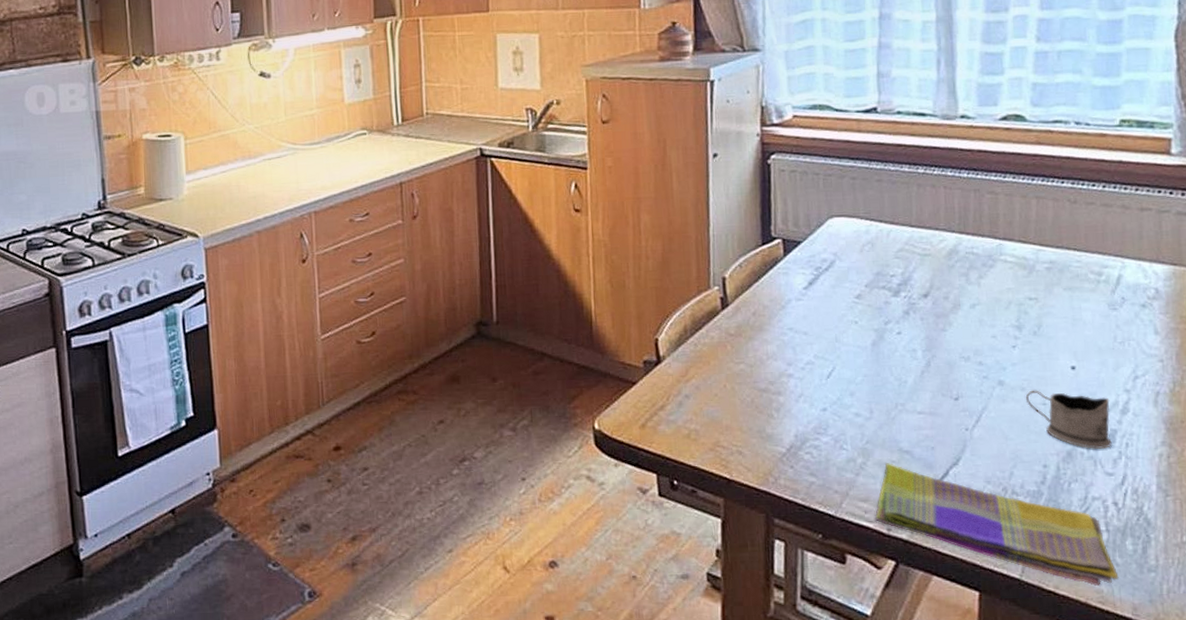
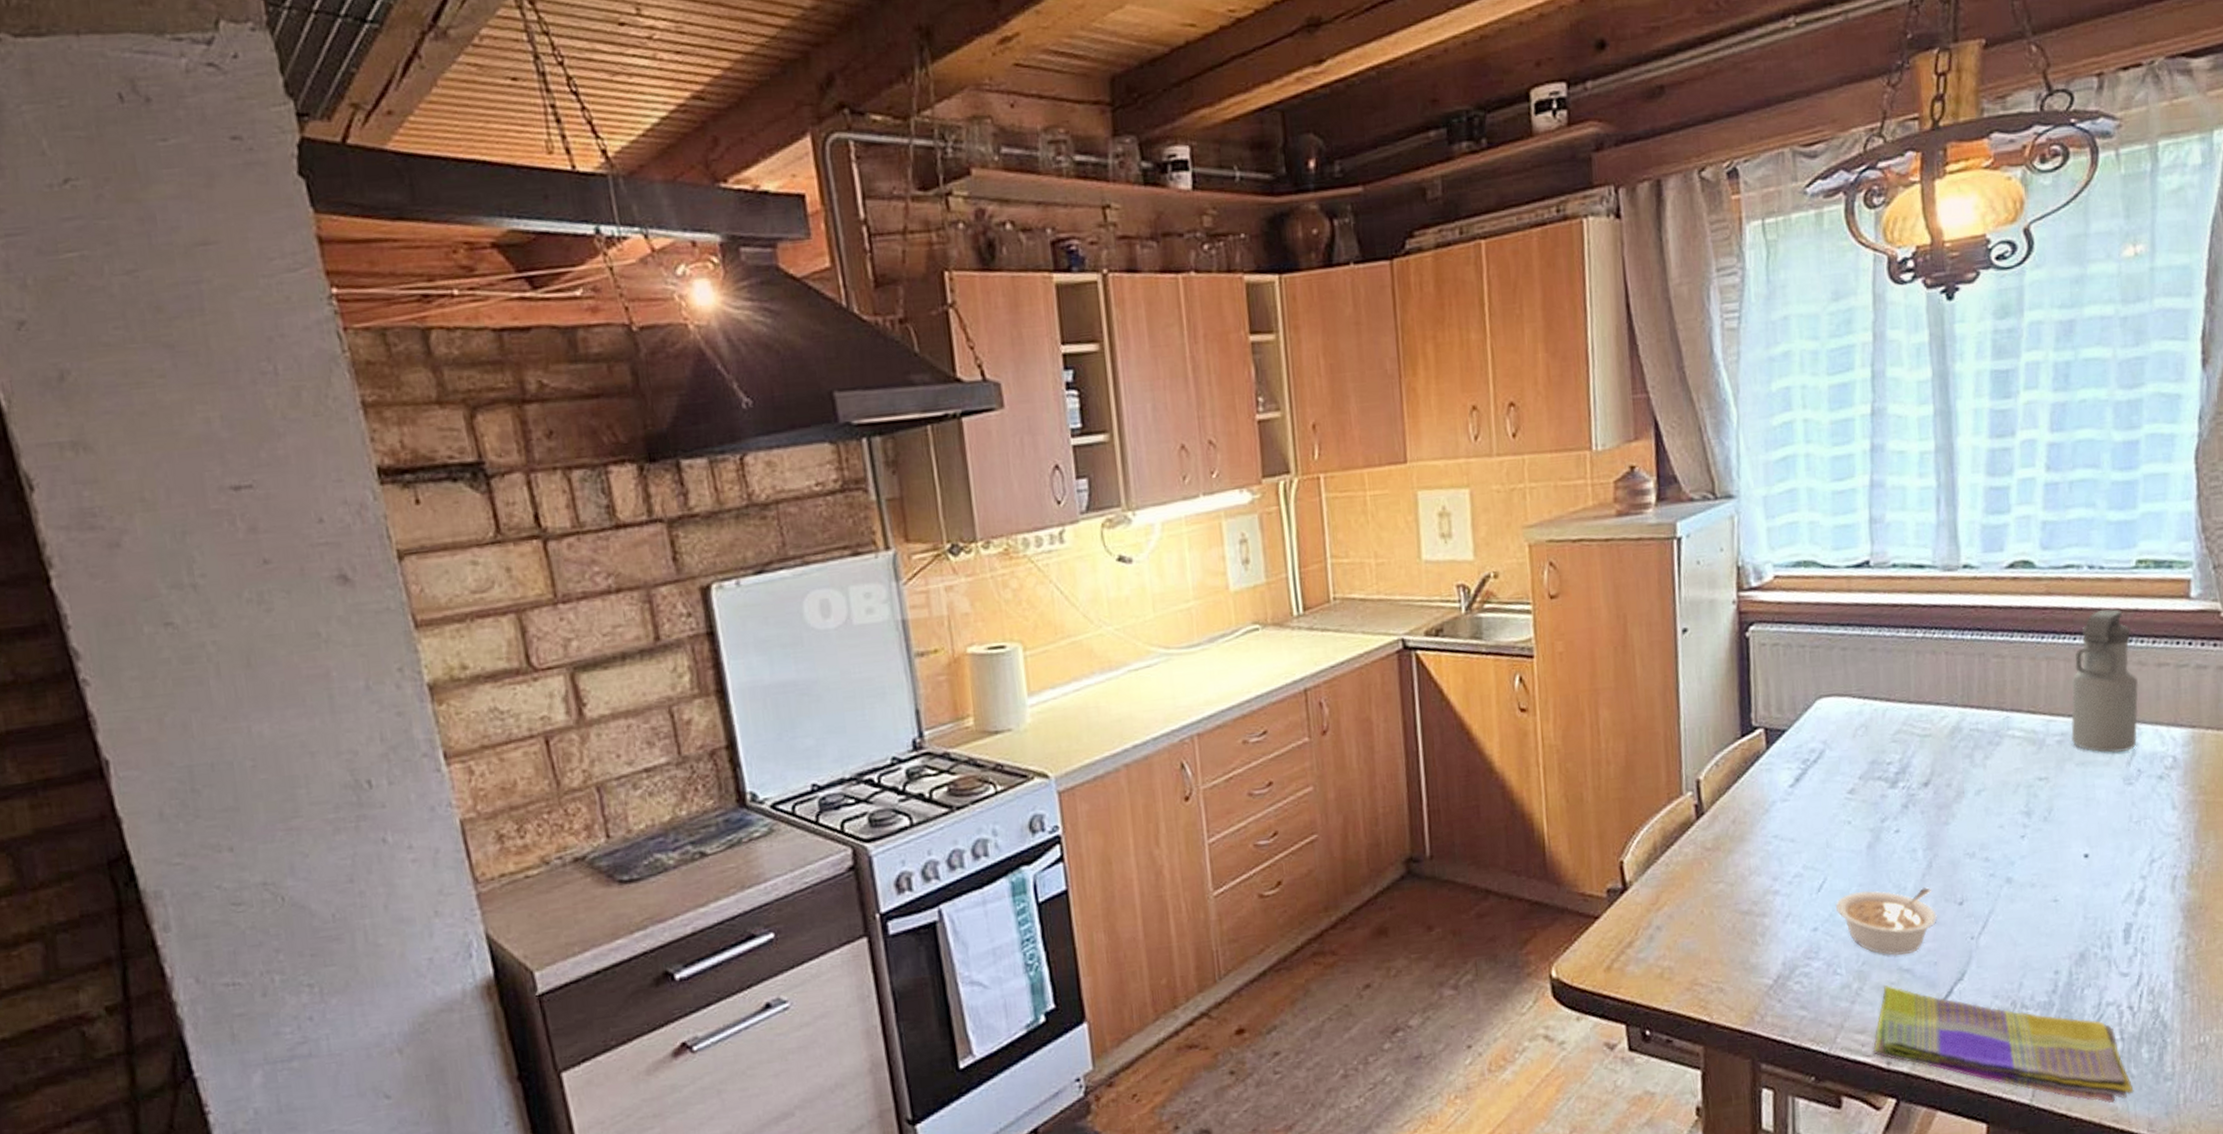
legume: none [843,380,935,438] -> present [1835,886,1937,956]
tea glass holder: present [1025,390,1112,449] -> none [2035,885,2127,948]
water bottle: none [1058,160,1123,282] -> present [2070,609,2139,753]

